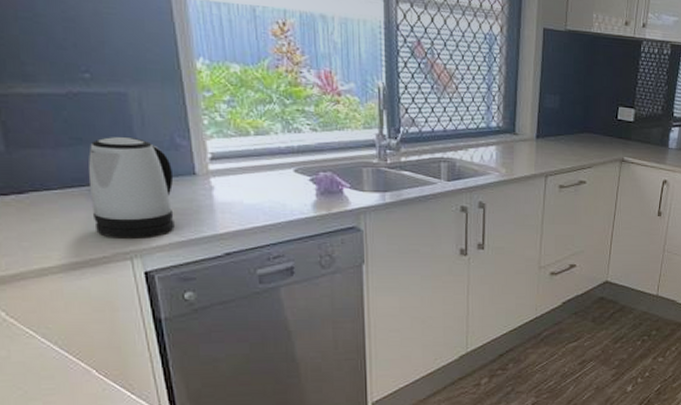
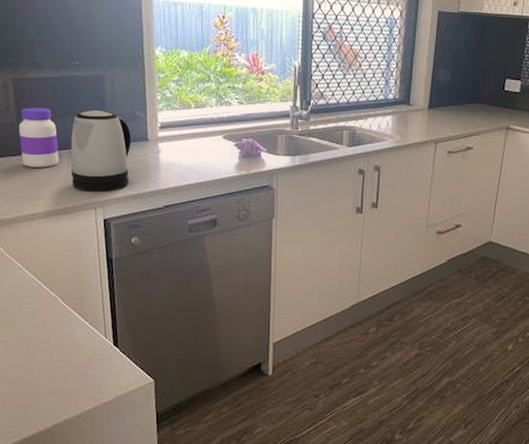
jar: none [8,132,74,210] -> present [18,107,59,168]

